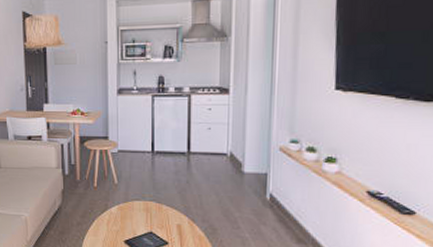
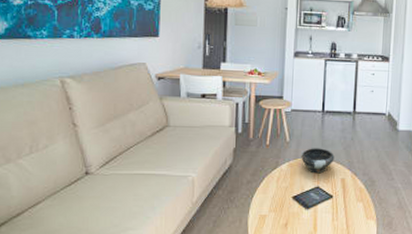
bowl: none [131,191,168,218] -> present [301,148,335,174]

